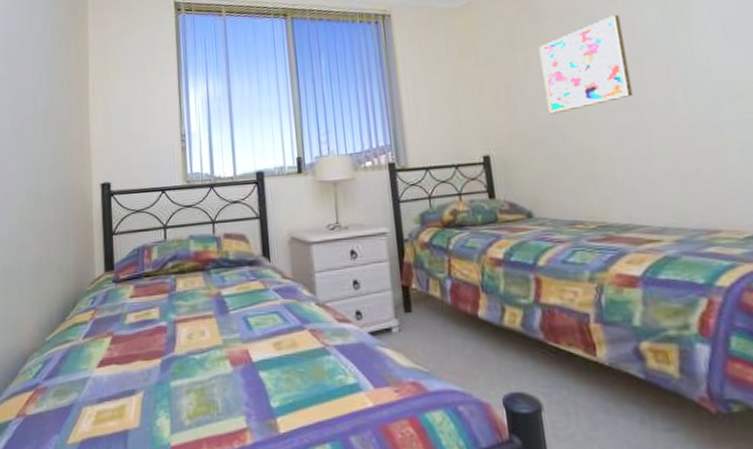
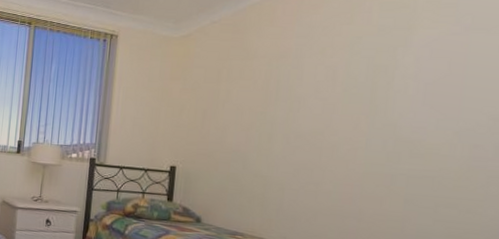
wall art: present [538,15,634,115] -> none [236,64,326,142]

